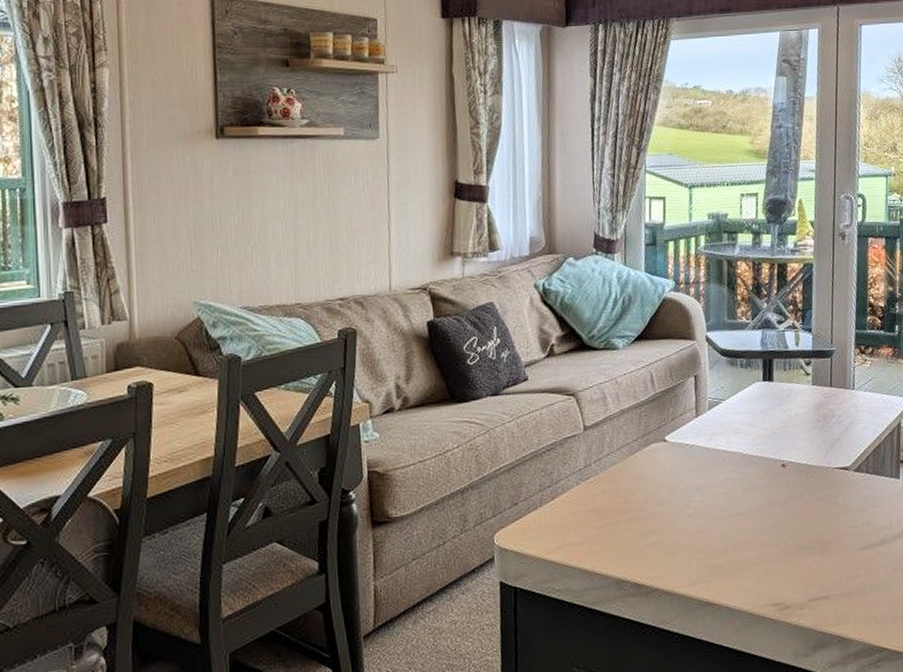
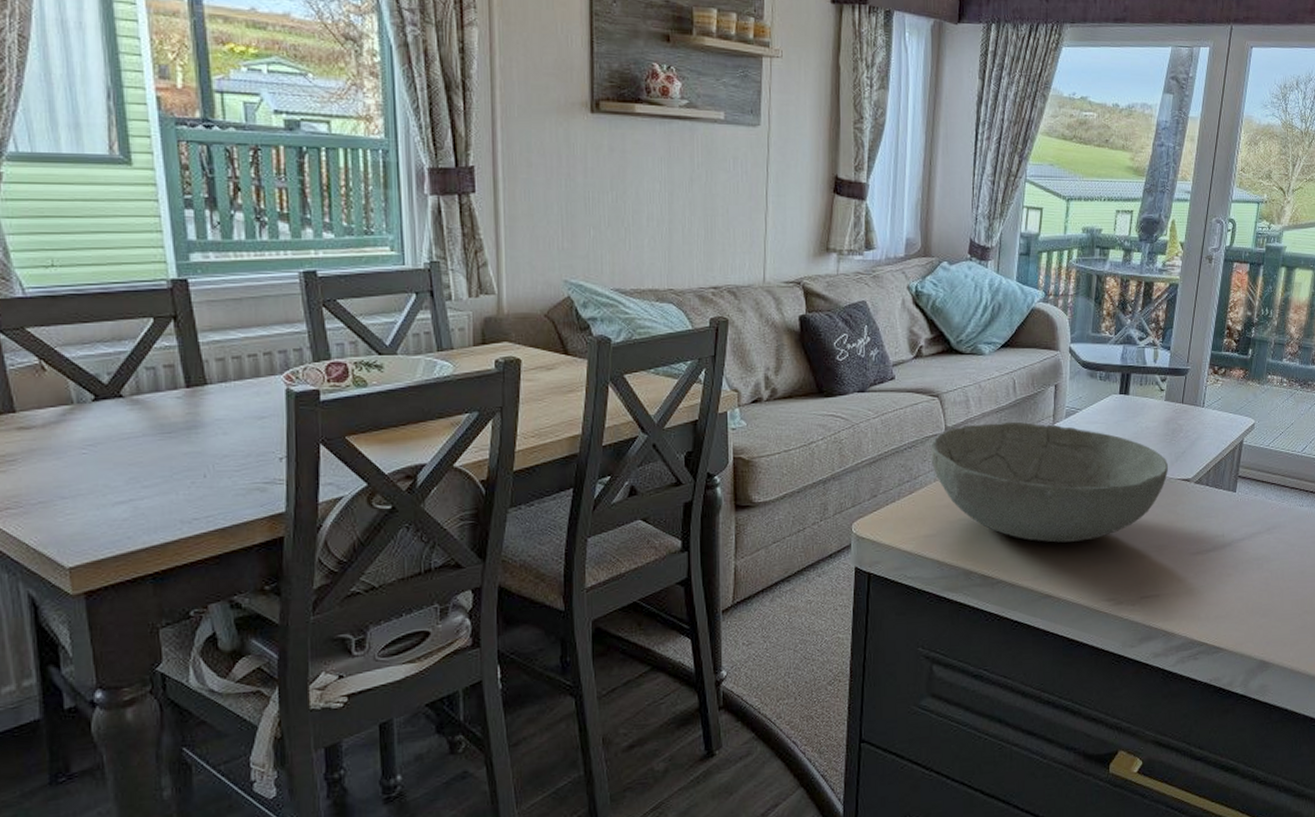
bowl: none [570,416,824,545] -> present [930,421,1169,543]

